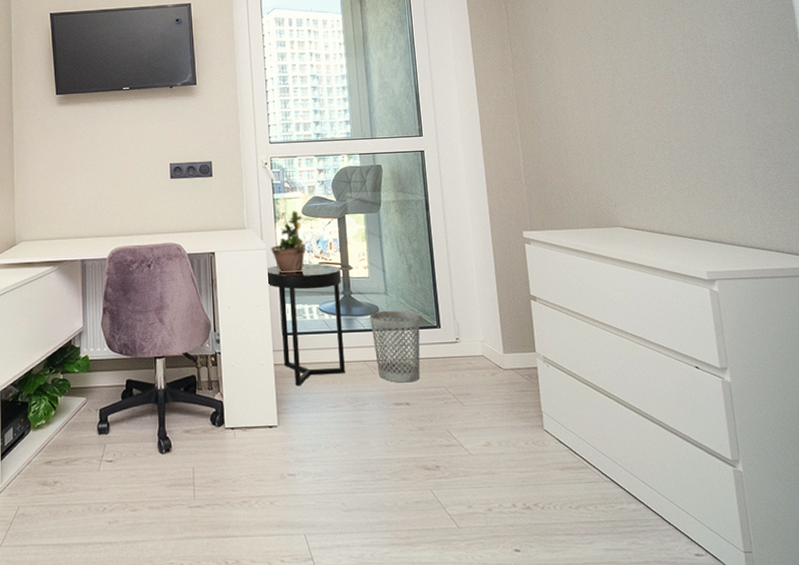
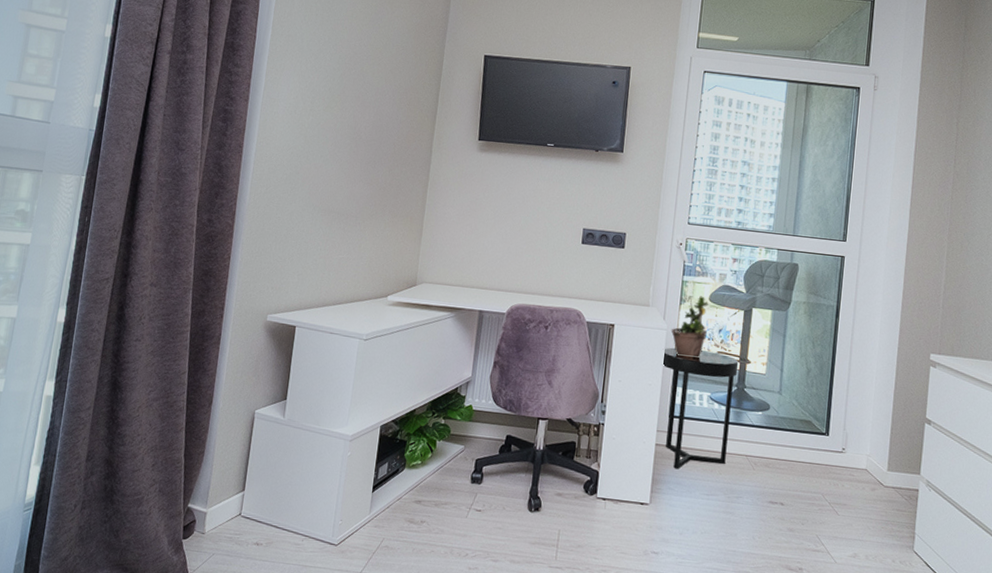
wastebasket: present [370,311,420,383] -> none [758,409,810,484]

